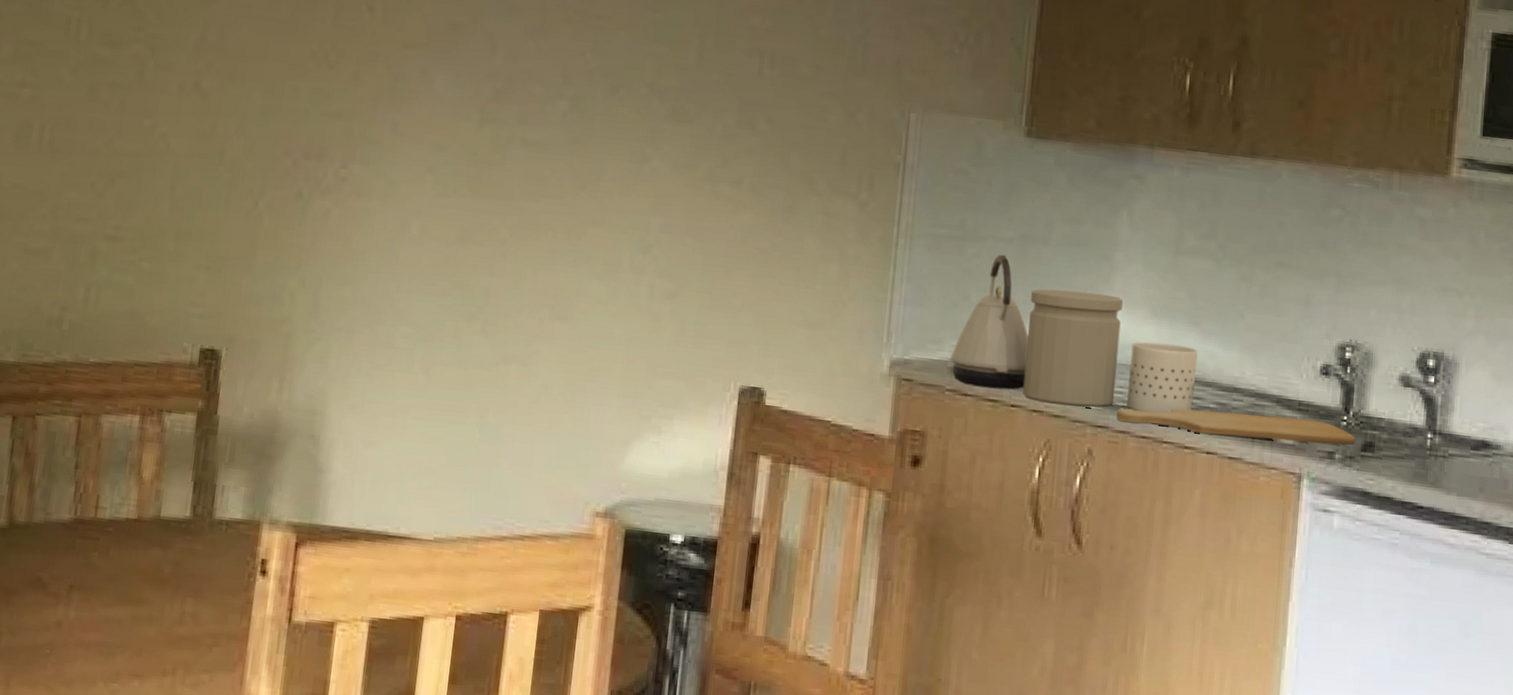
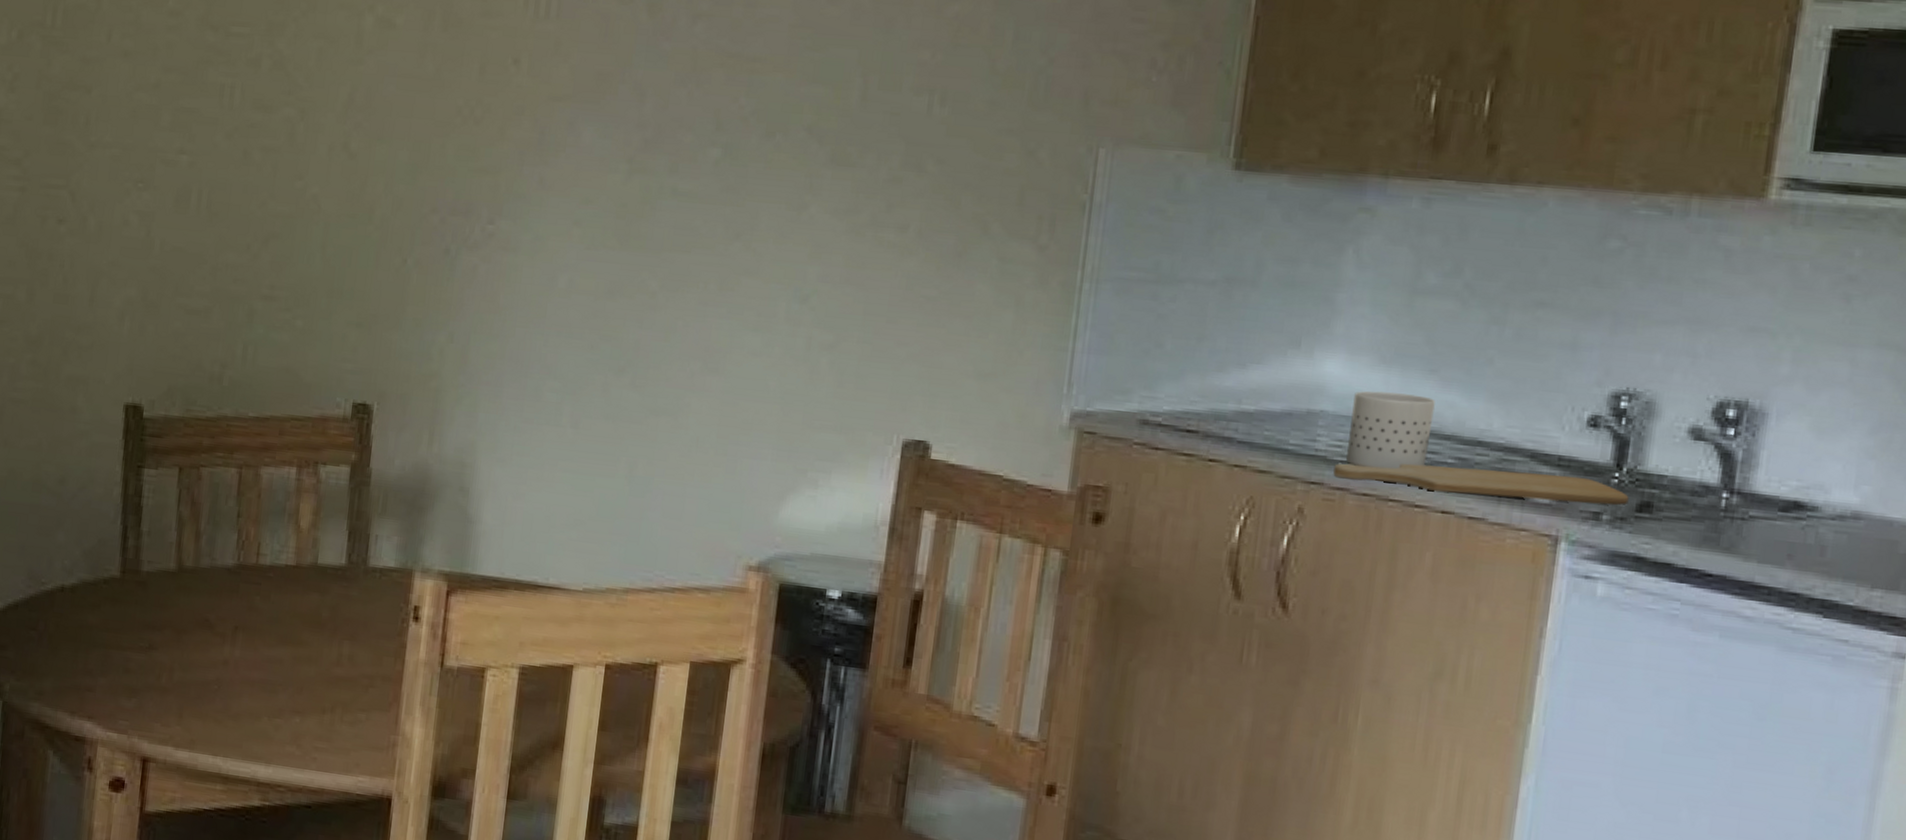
kettle: present [950,254,1029,390] -> none [1139,298,1232,444]
jar: present [1023,289,1124,408] -> none [1223,334,1346,463]

